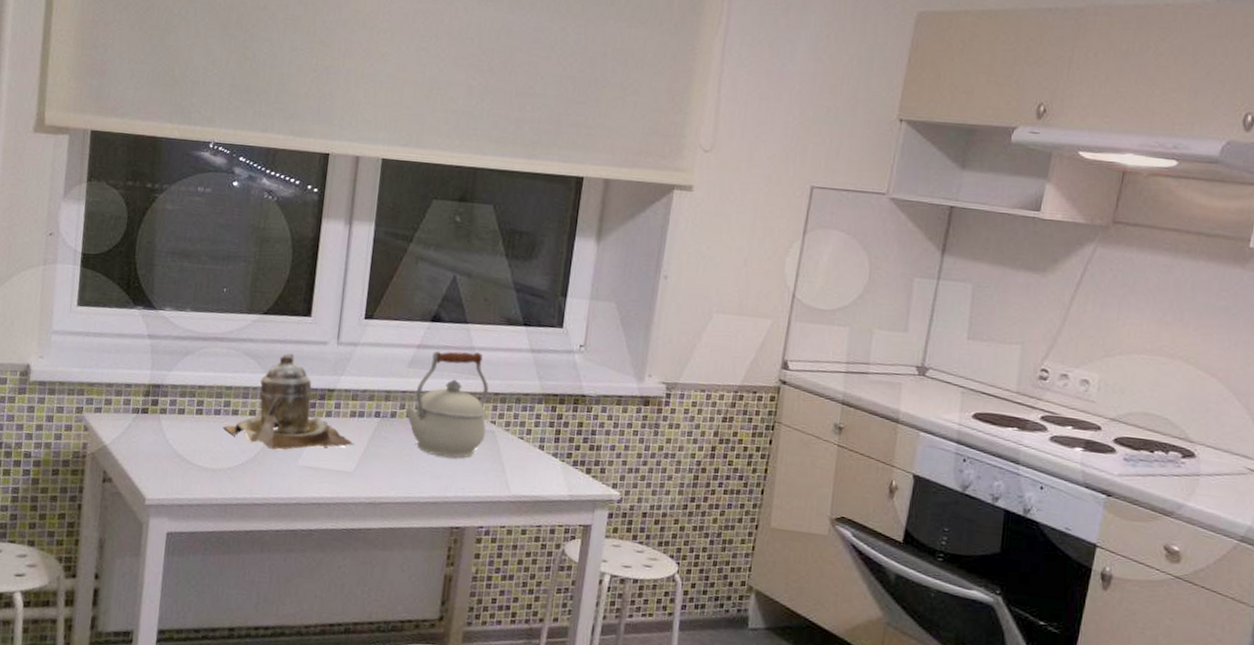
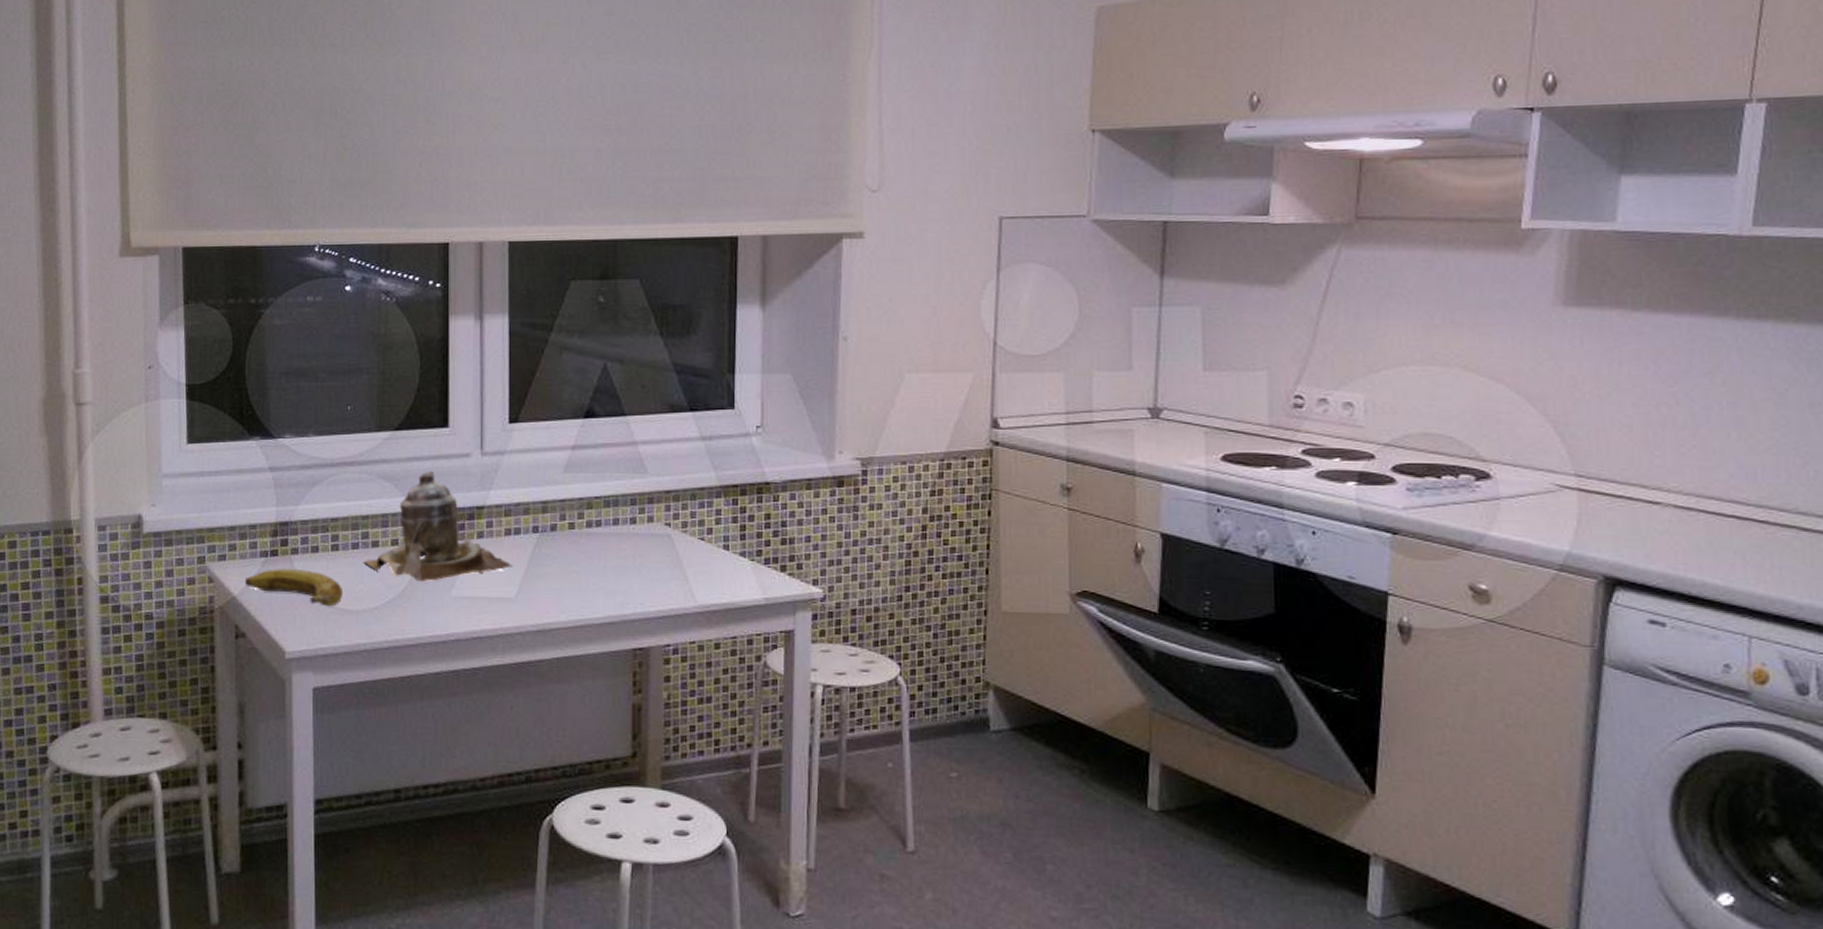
banana: none [115,424,203,463] -> present [244,569,344,607]
kettle: present [405,351,489,458] -> none [566,447,661,570]

